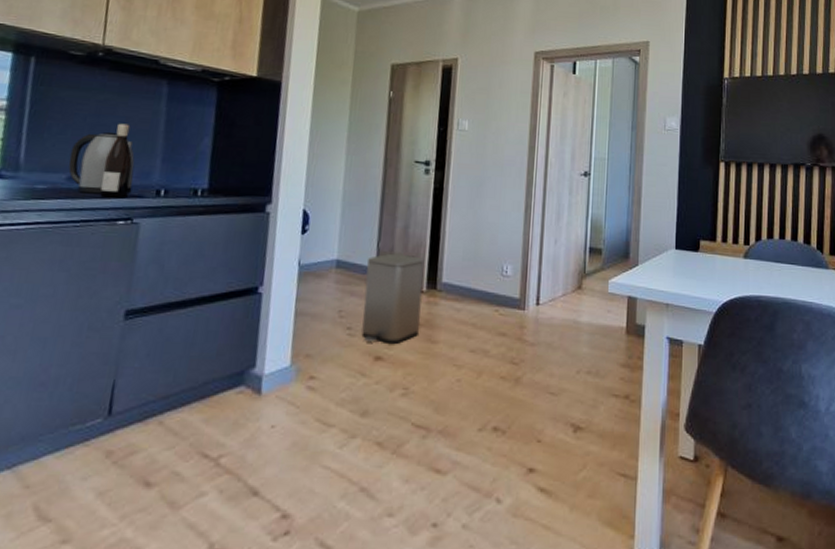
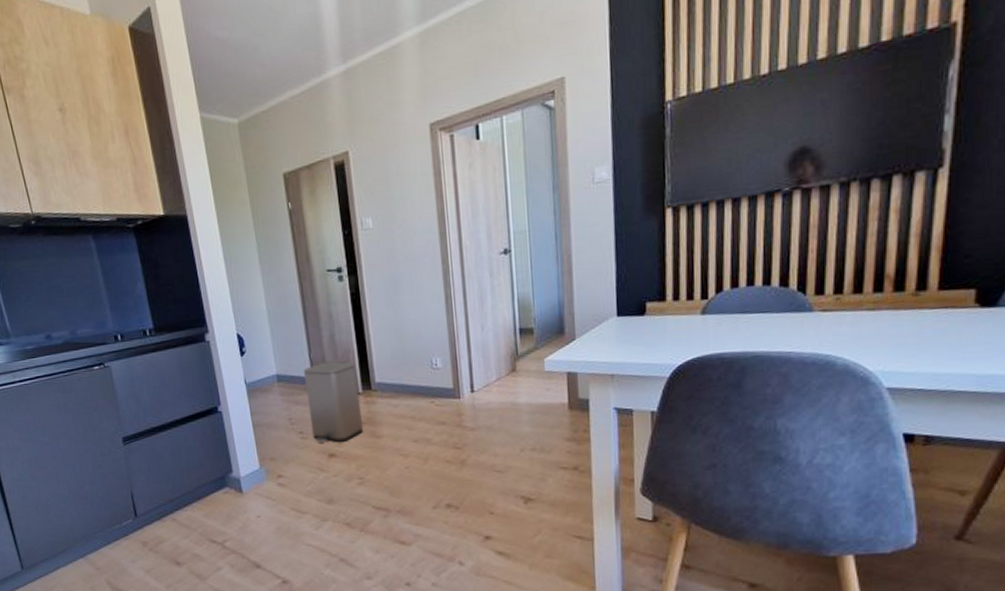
kettle: present [68,132,135,194] -> none [40,292,96,348]
bottle: present [100,123,133,199] -> none [67,282,94,349]

